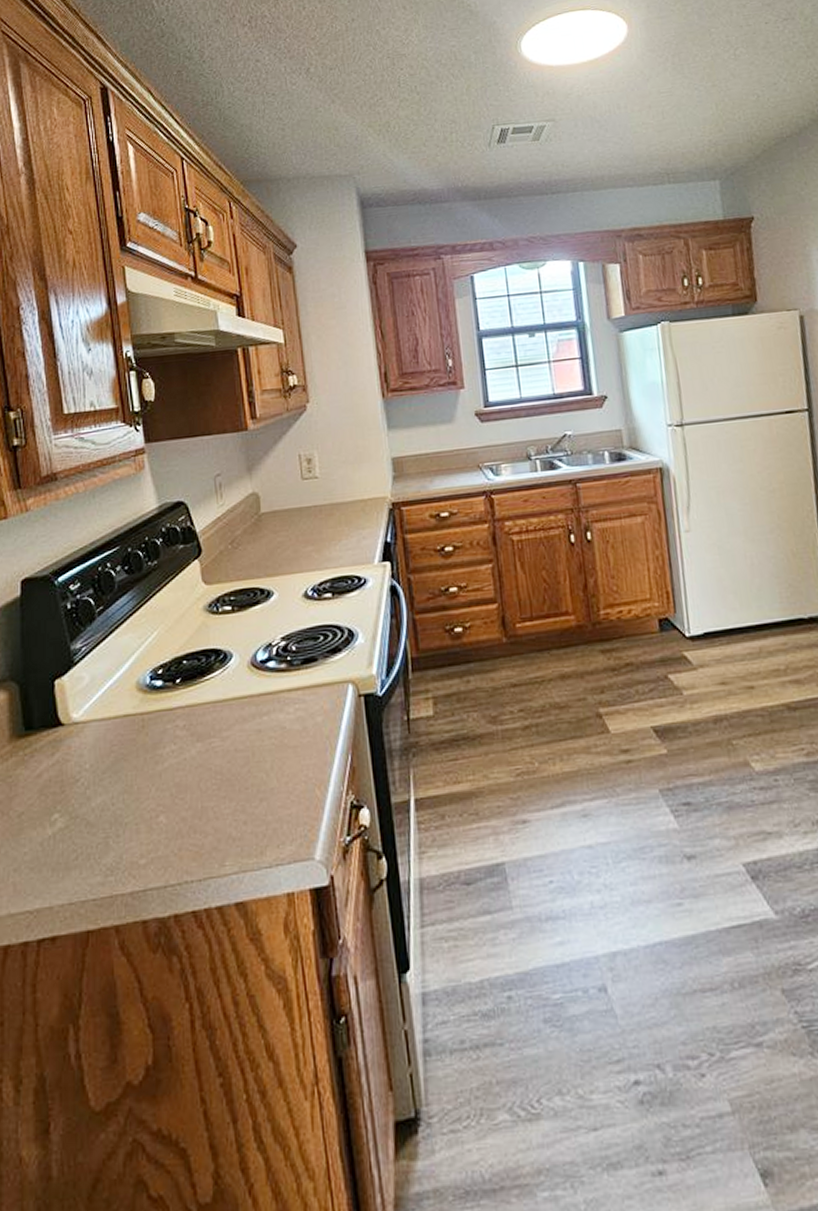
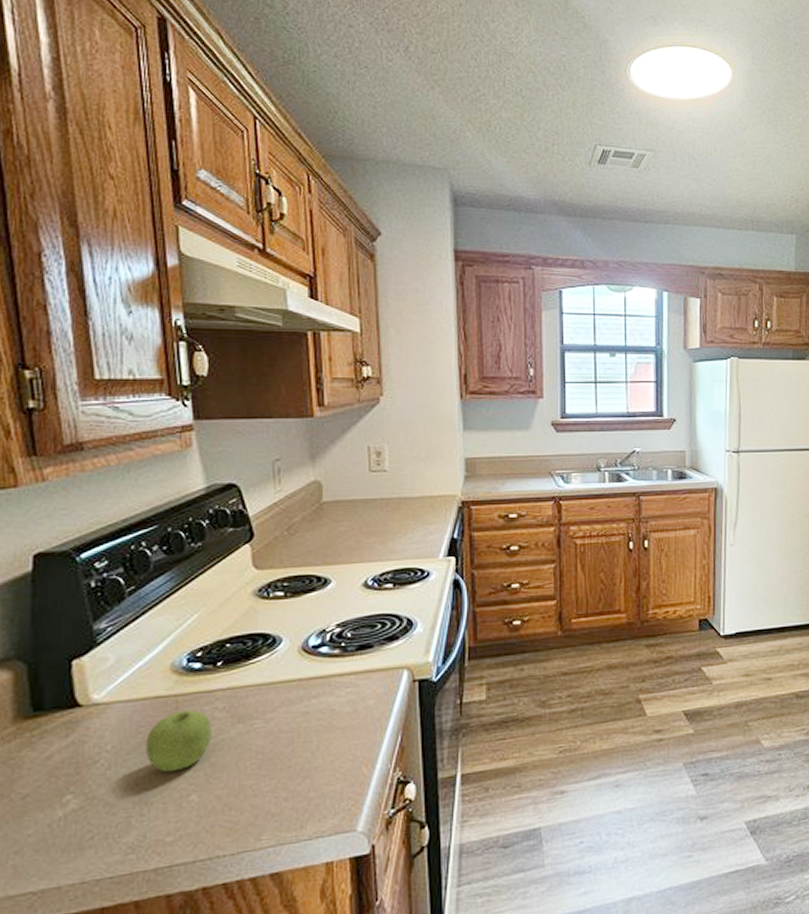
fruit: none [118,728,176,793] -> present [145,710,213,773]

